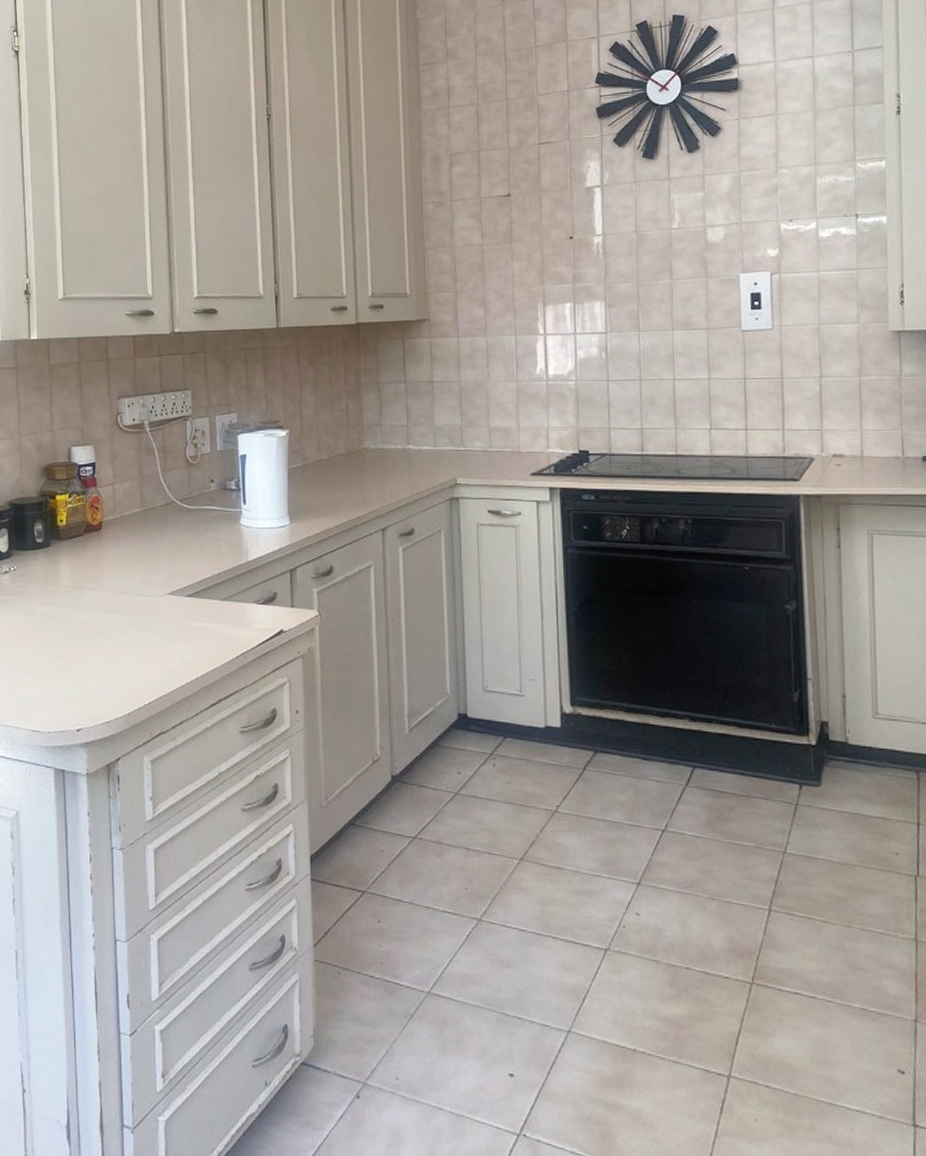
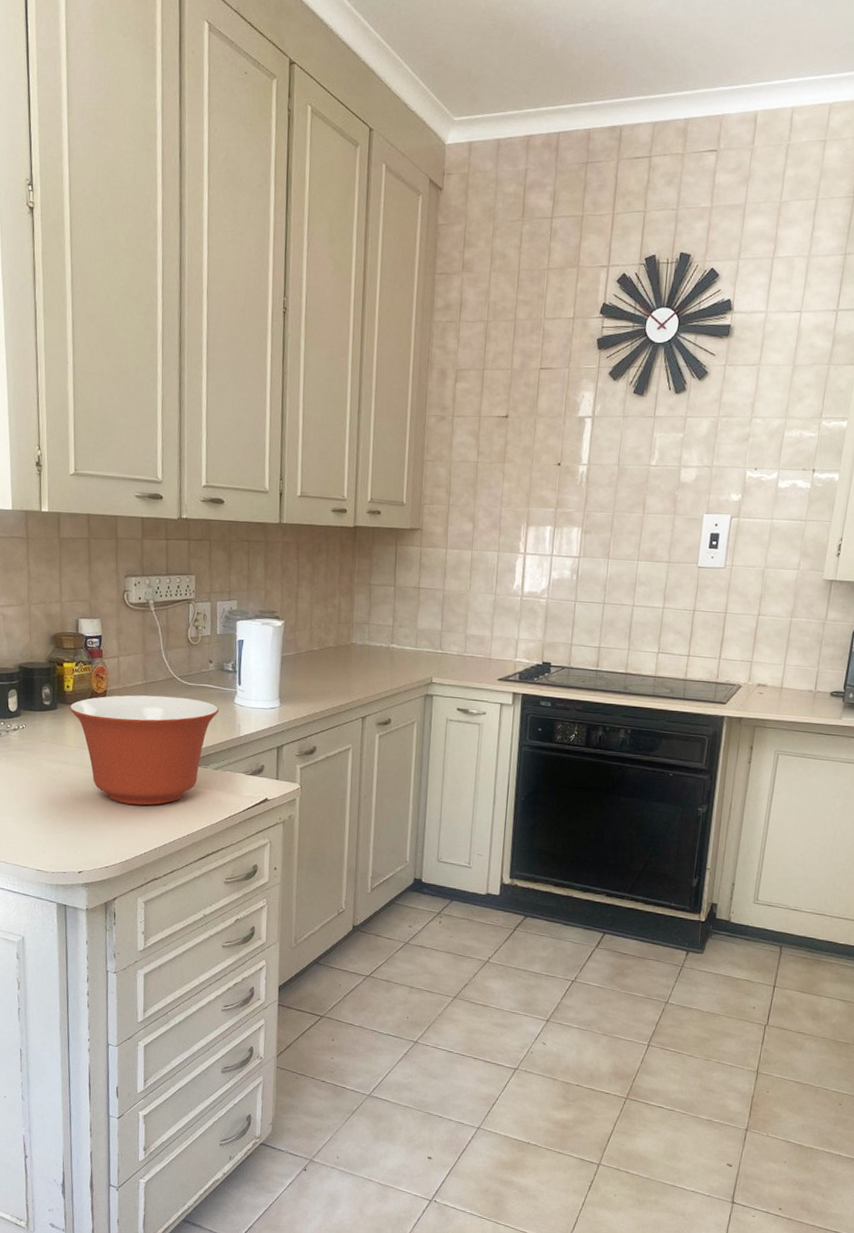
mixing bowl: none [63,522,224,647] -> present [69,695,219,806]

